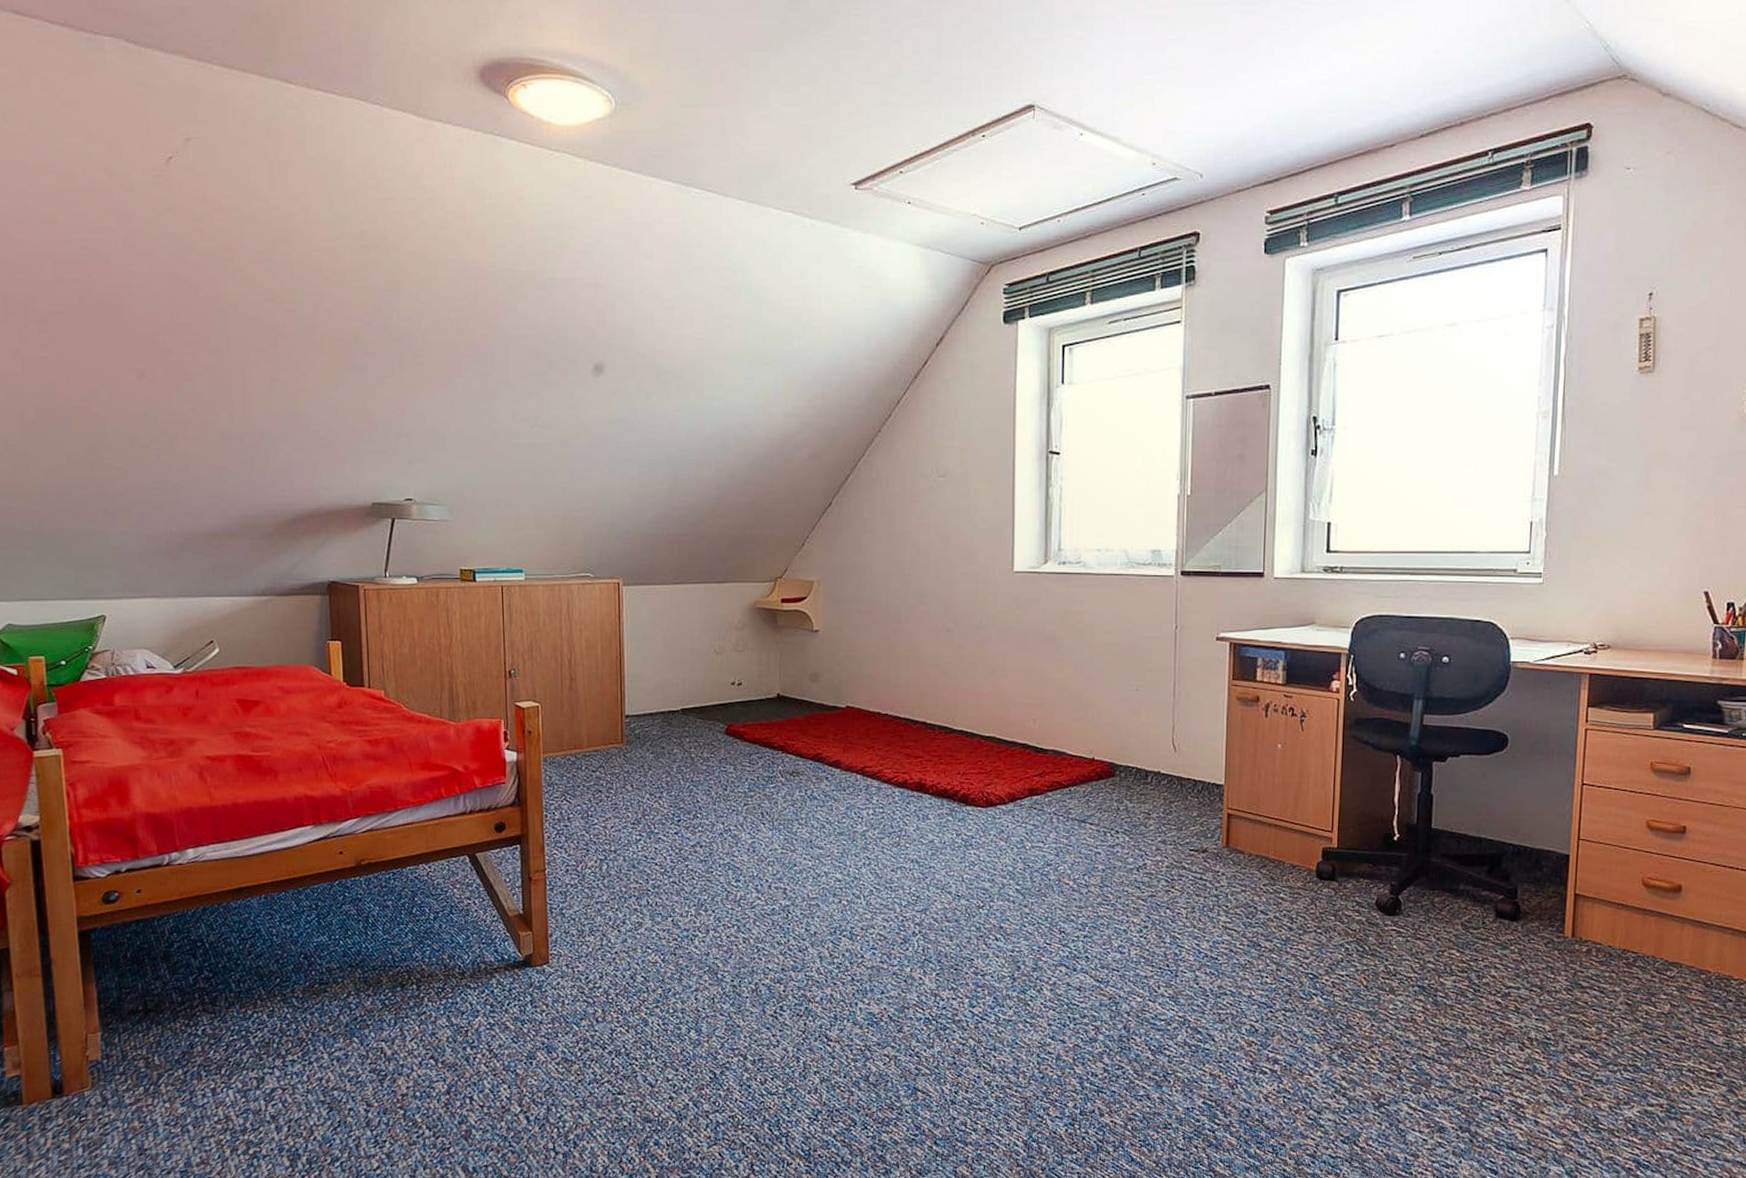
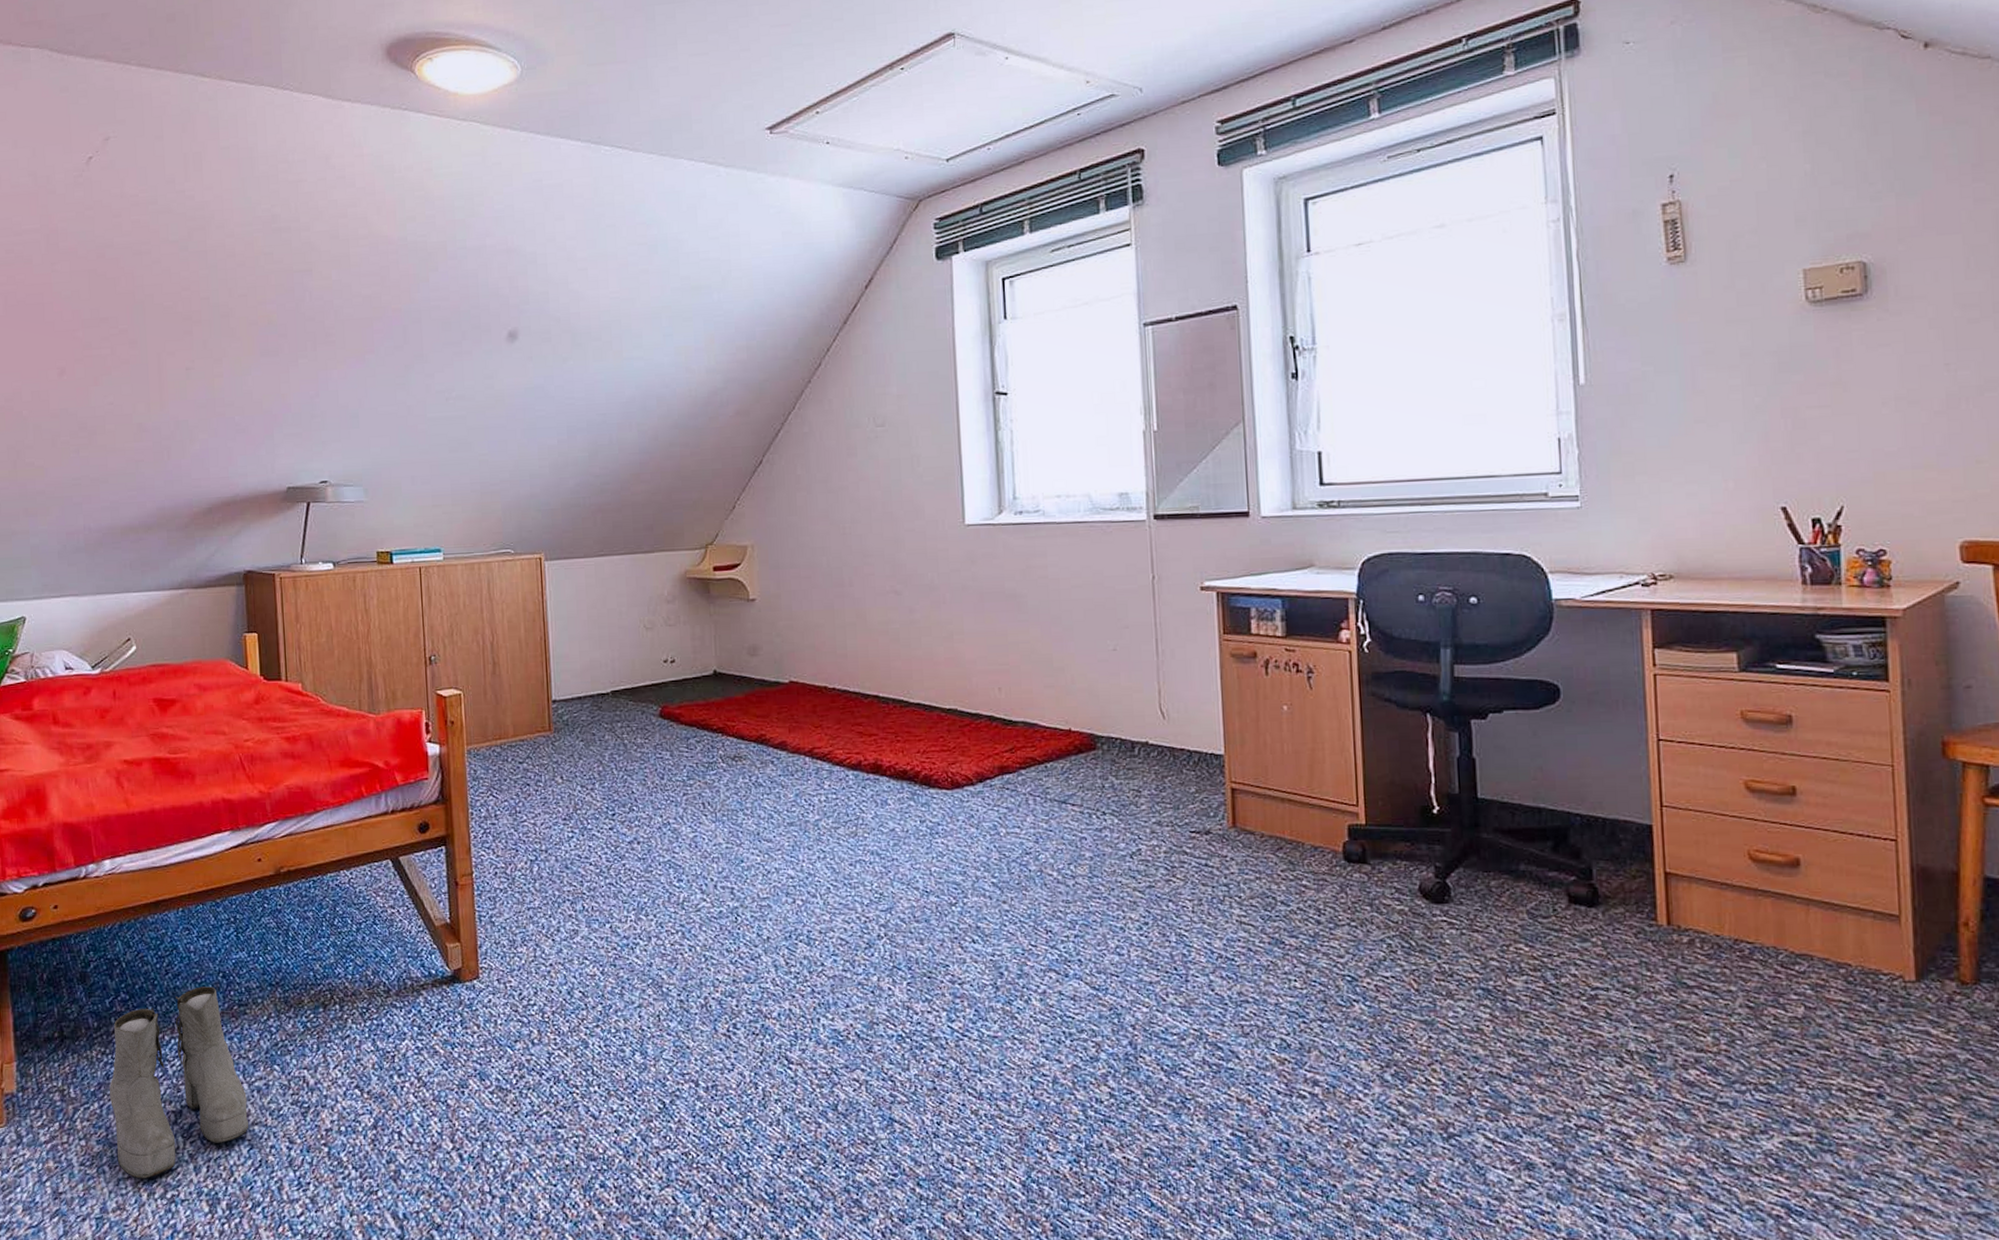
boots: none [193,966,329,1137] -> present [109,986,249,1179]

